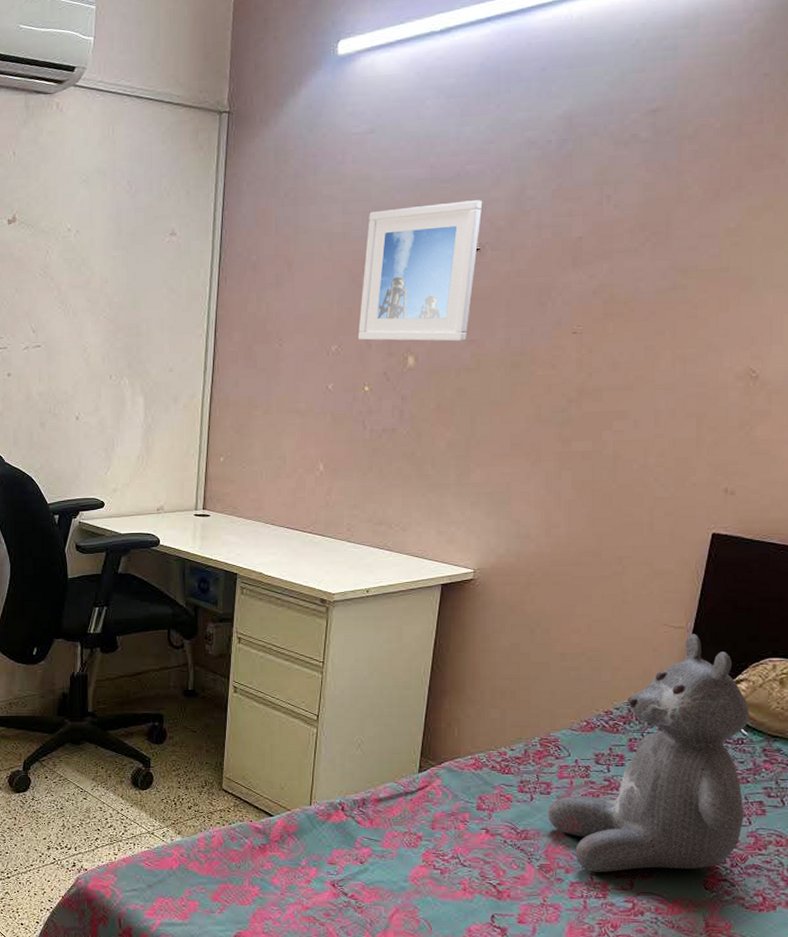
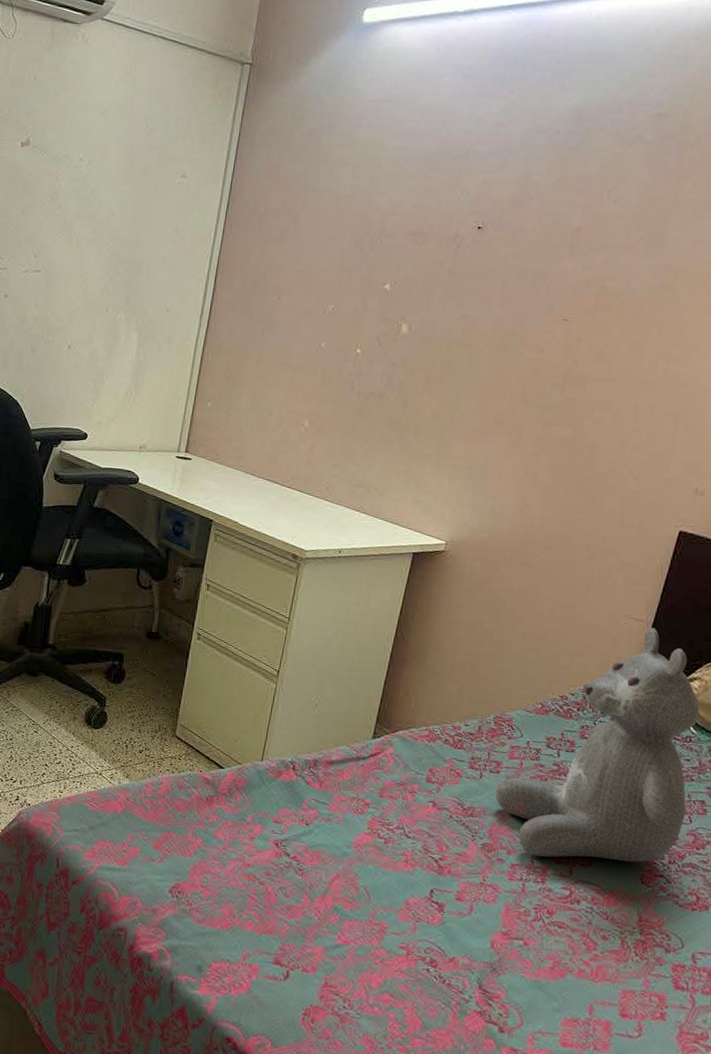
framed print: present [358,200,483,342] -> none [355,178,489,315]

